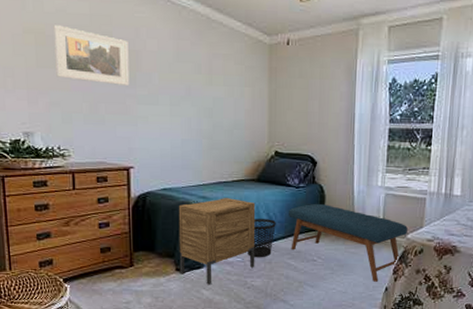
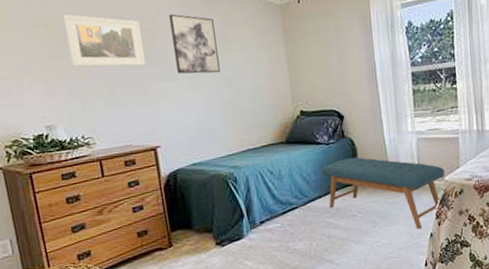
wall art: none [159,38,202,103] -> present [169,13,220,74]
nightstand: present [178,198,256,286] -> none [210,164,296,256]
wastebasket: present [248,219,276,258] -> none [286,180,311,221]

